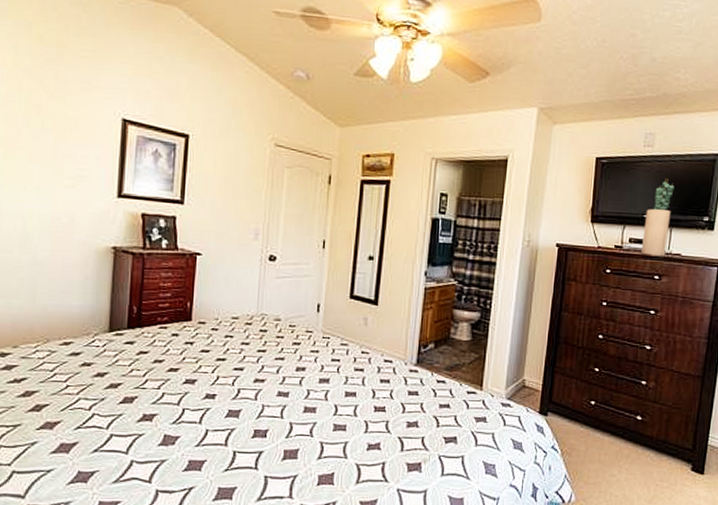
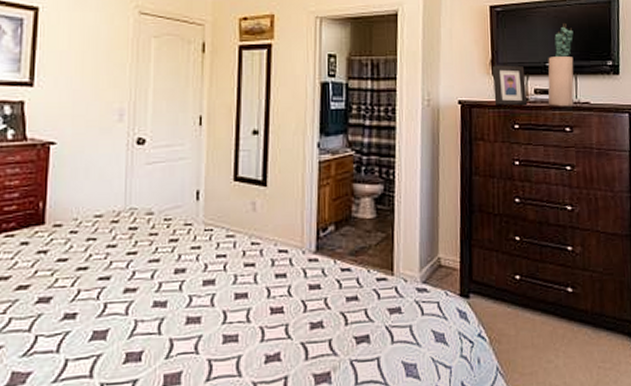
picture frame: none [590,213,623,253] -> present [491,65,528,106]

